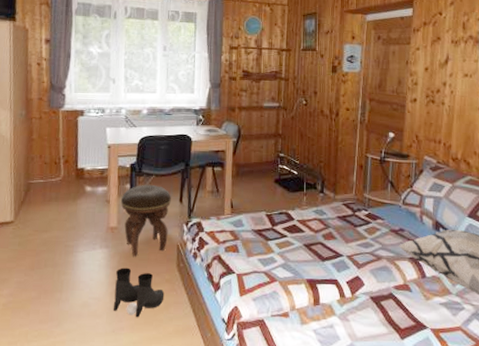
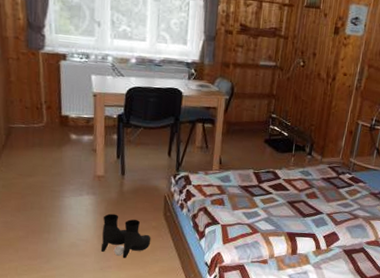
footstool: present [120,184,171,257] -> none [107,136,160,204]

